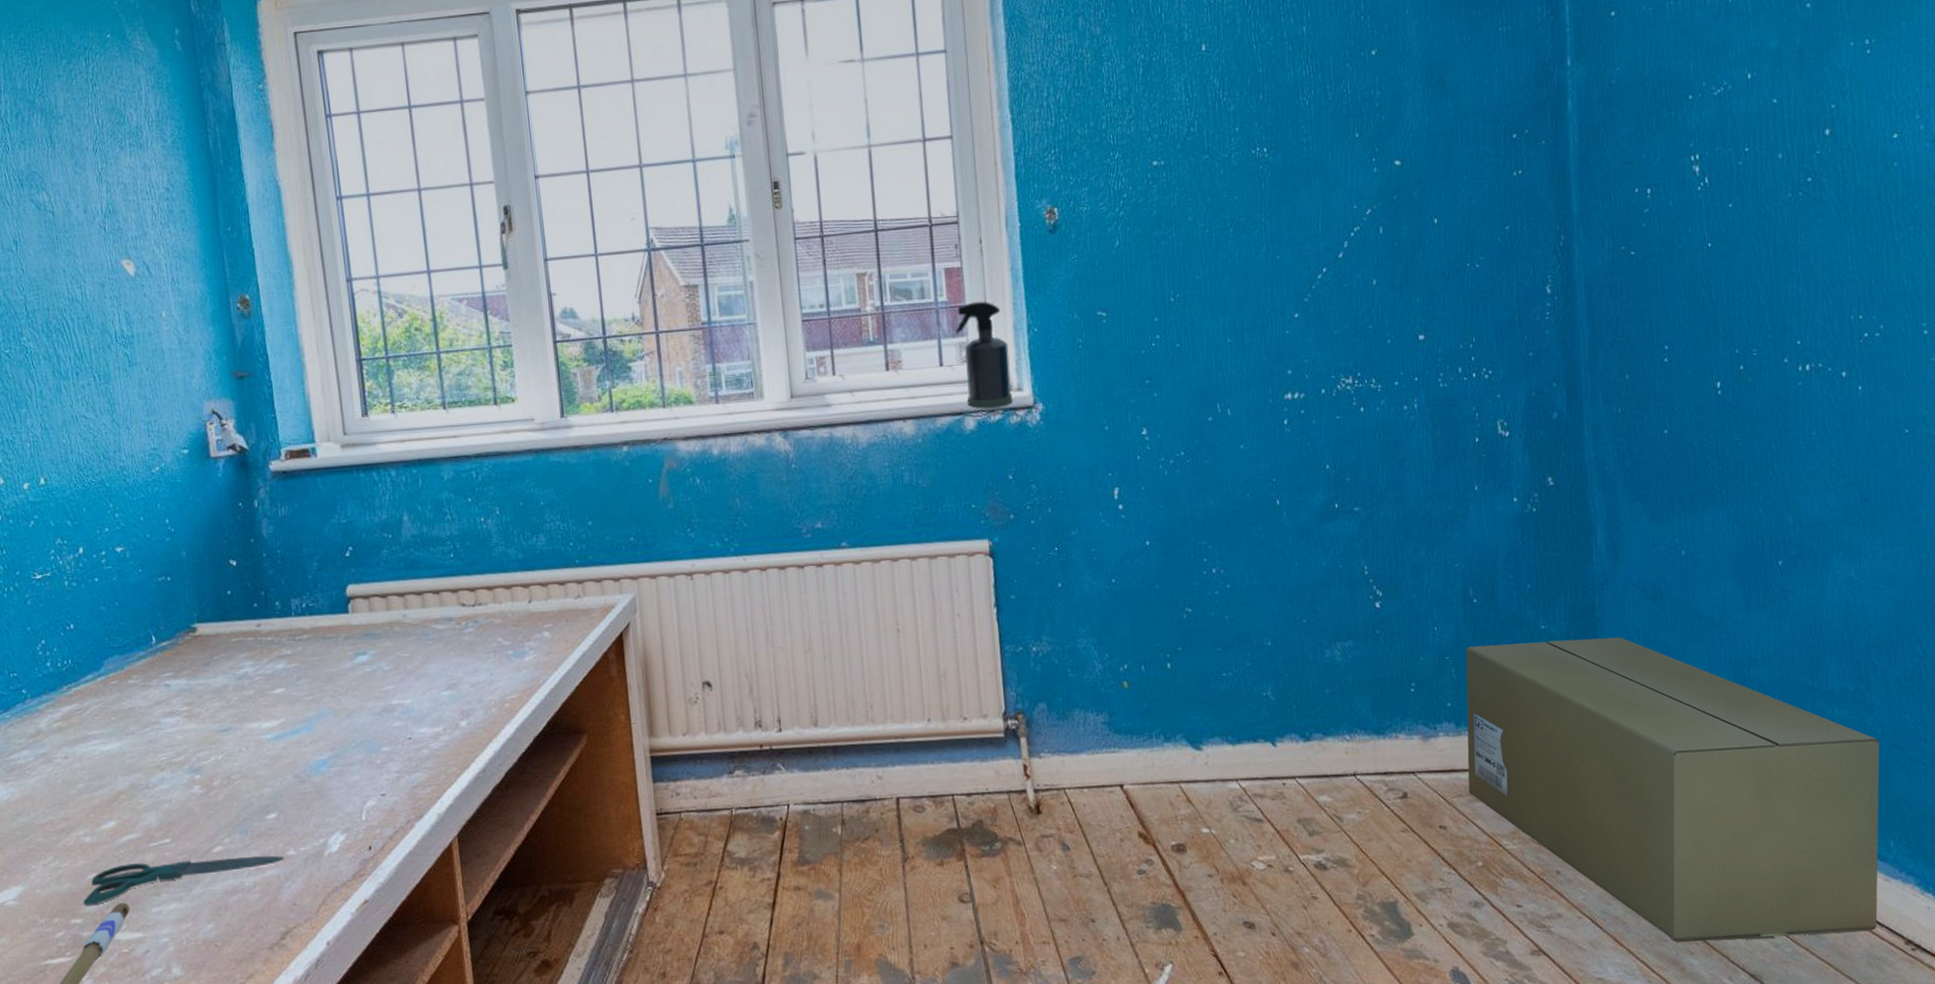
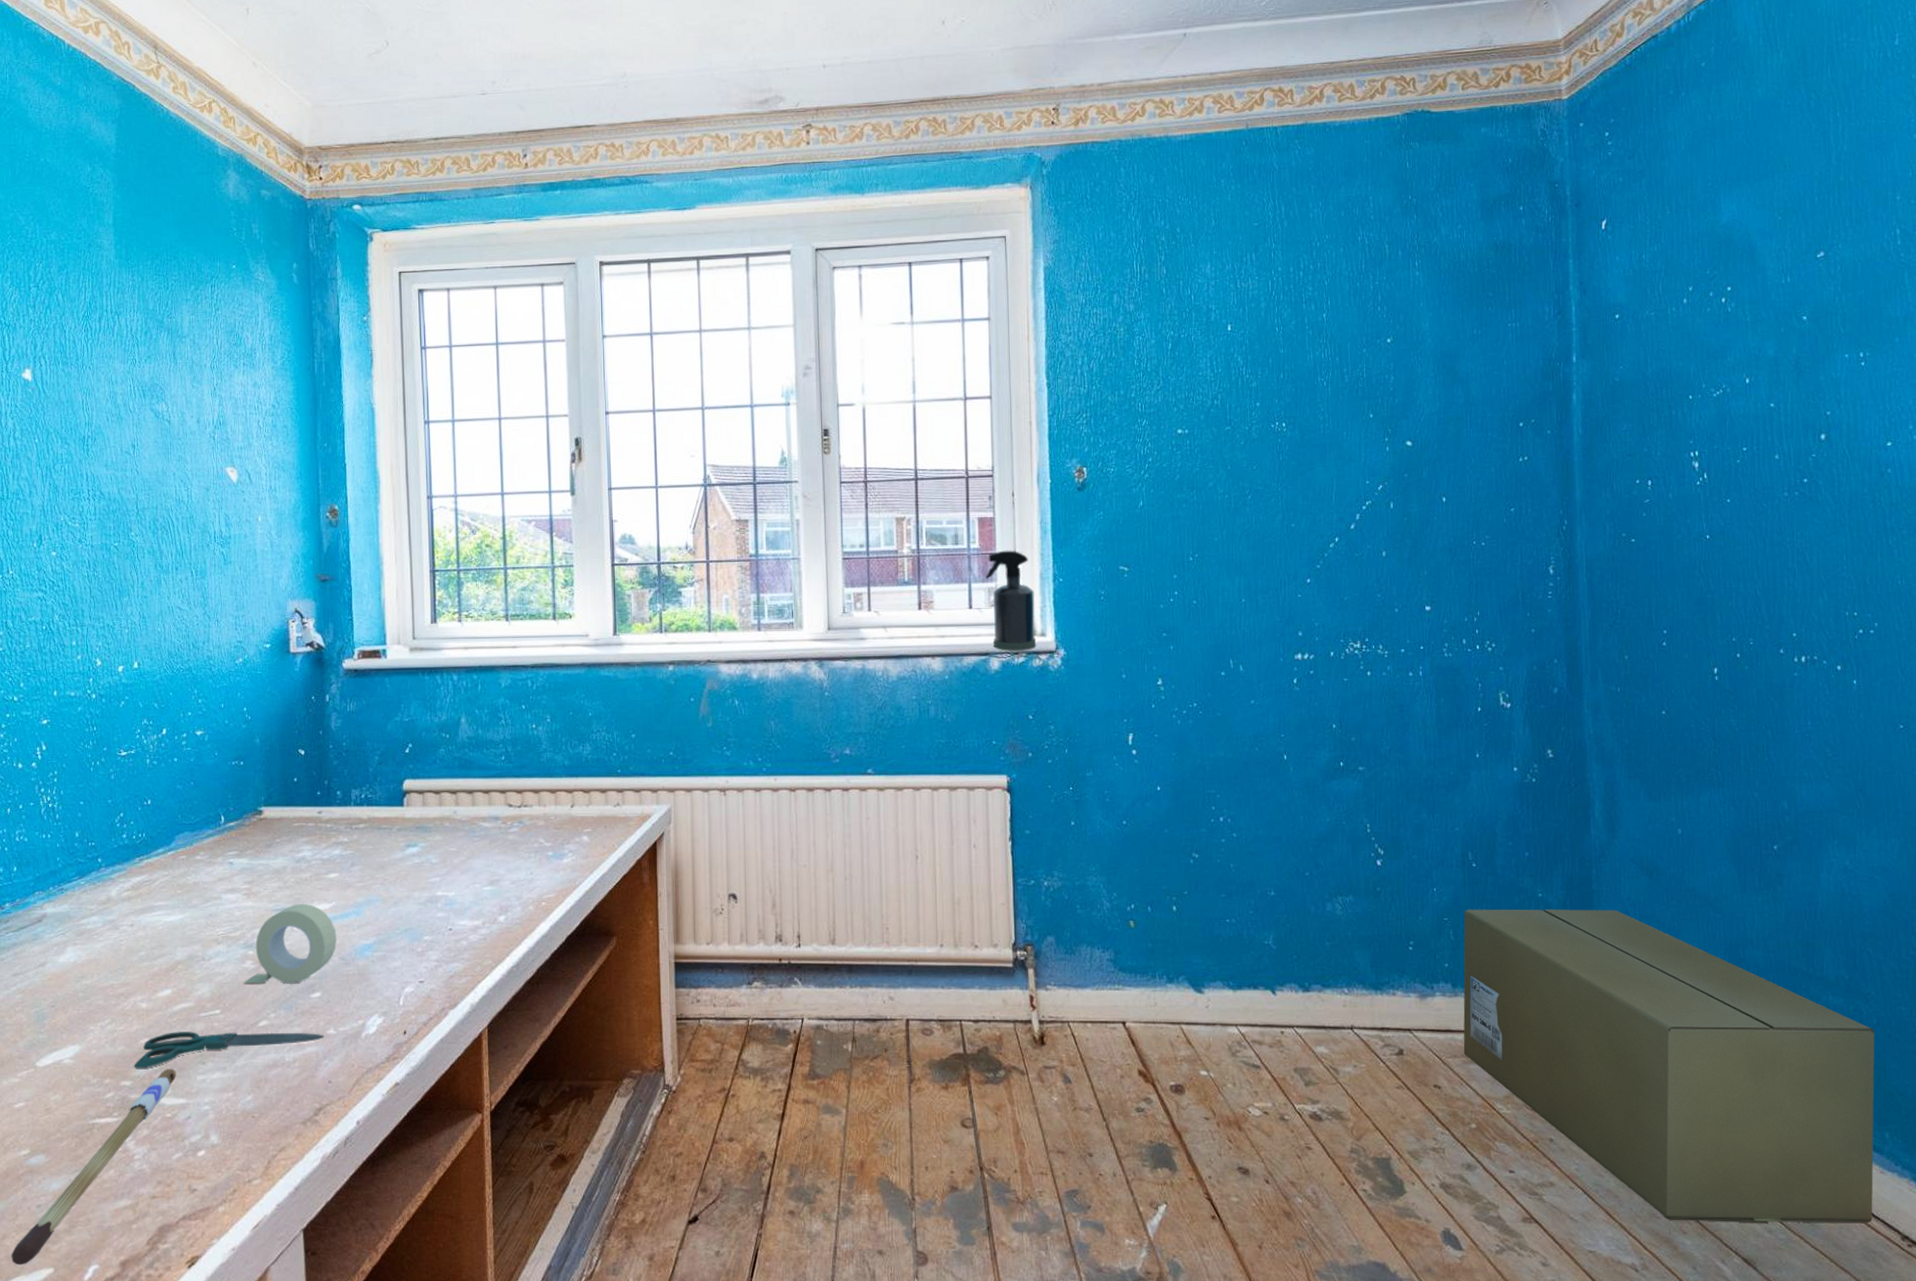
adhesive tape: none [193,722,289,809] -> present [244,903,337,983]

